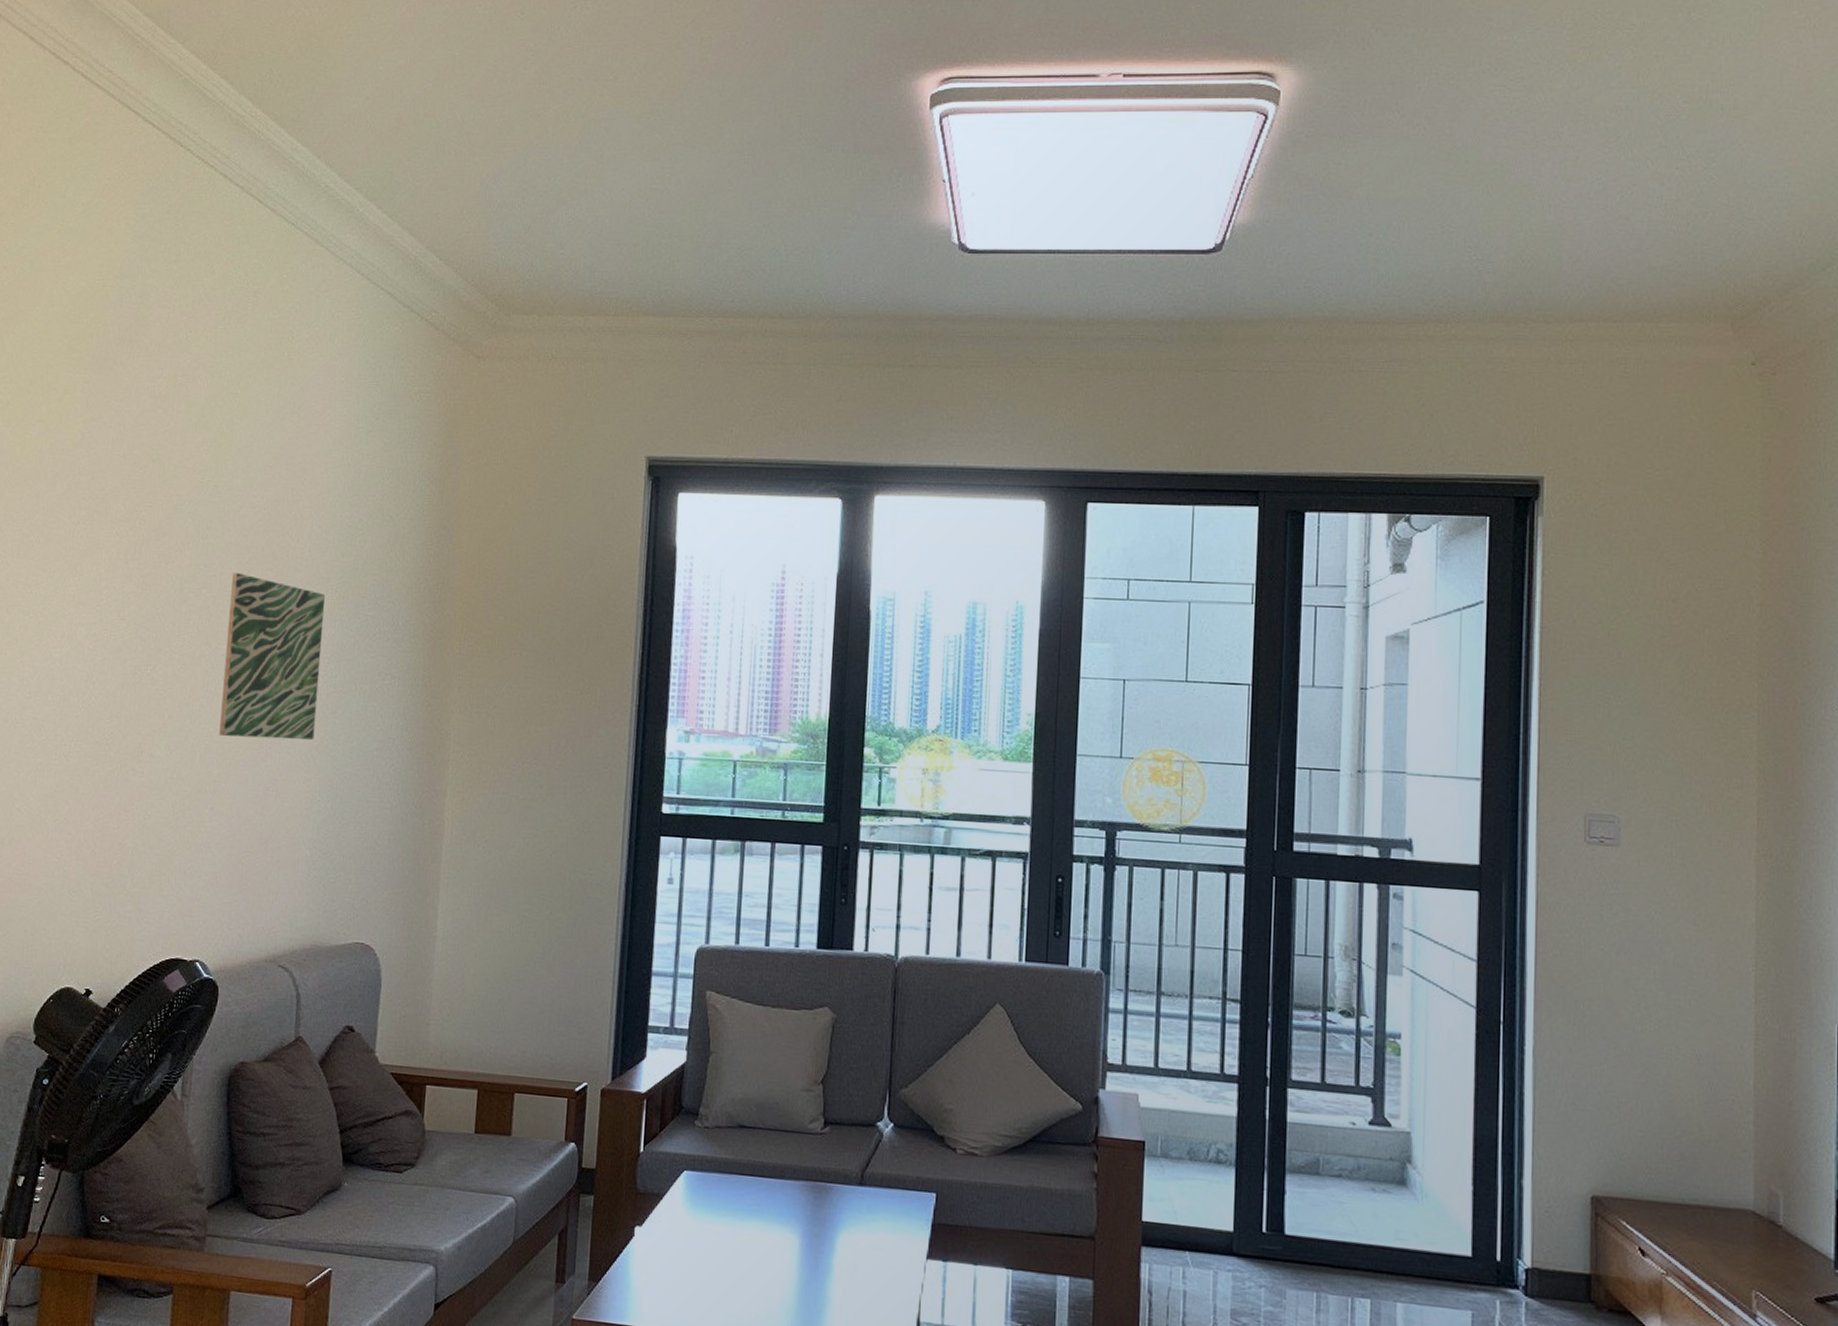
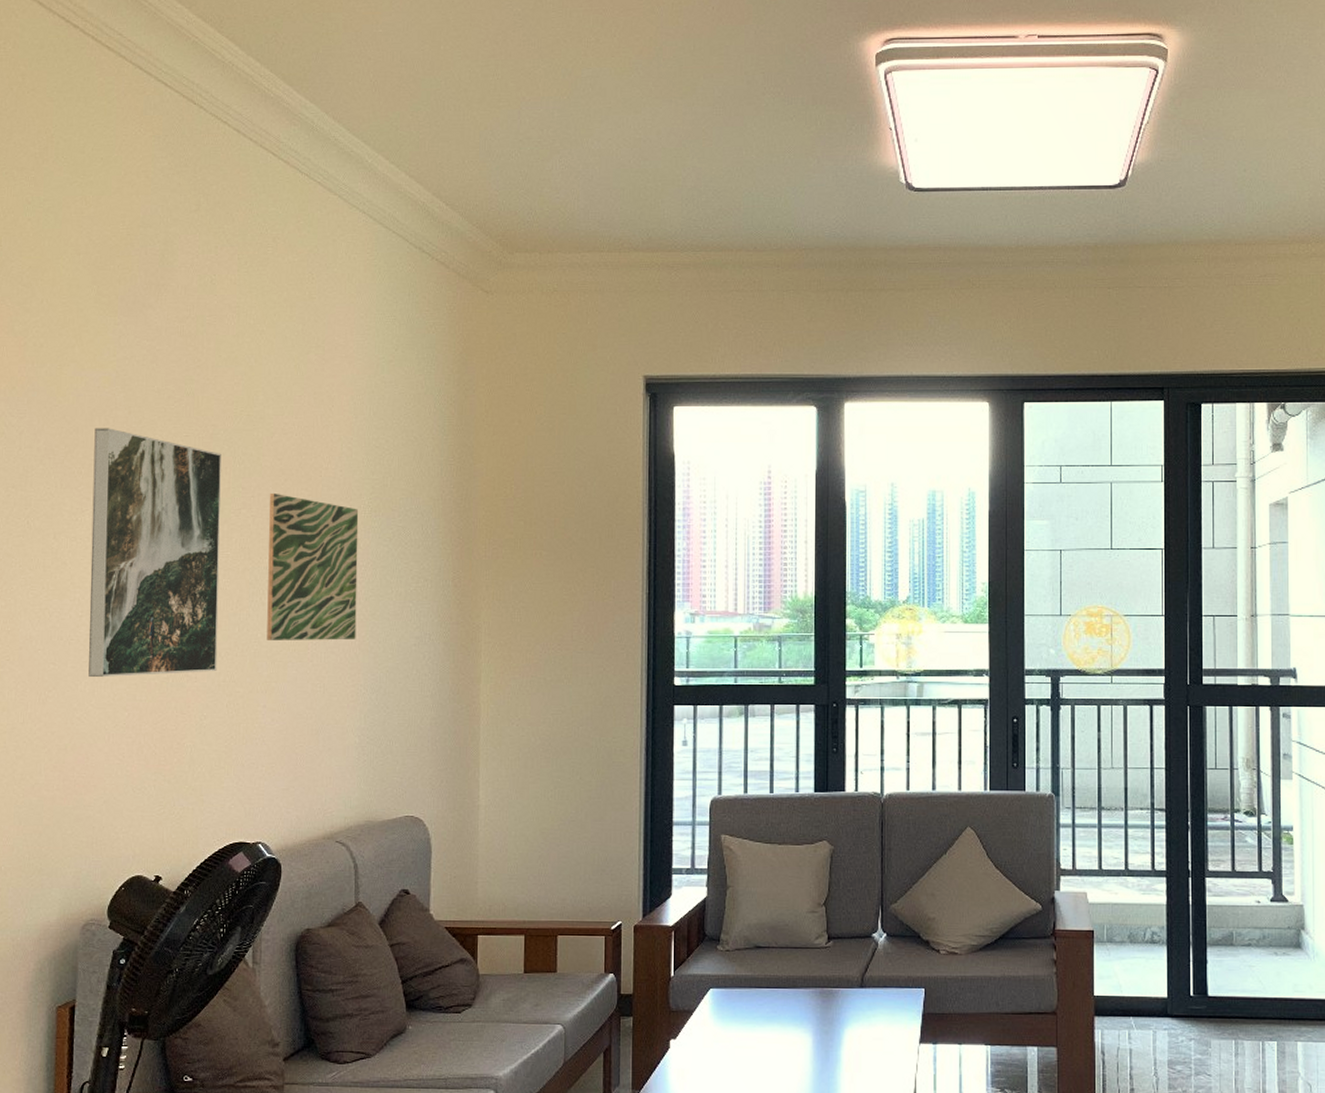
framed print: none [32,494,185,767] -> present [88,428,221,677]

